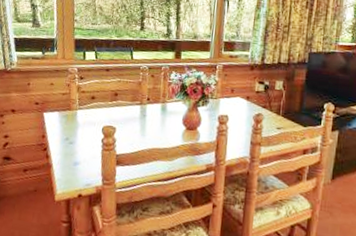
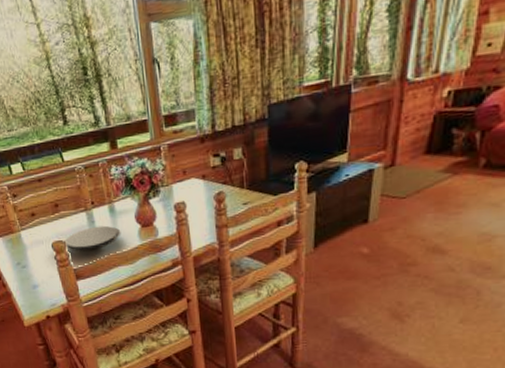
plate: none [113,119,167,141] -> present [63,225,121,252]

